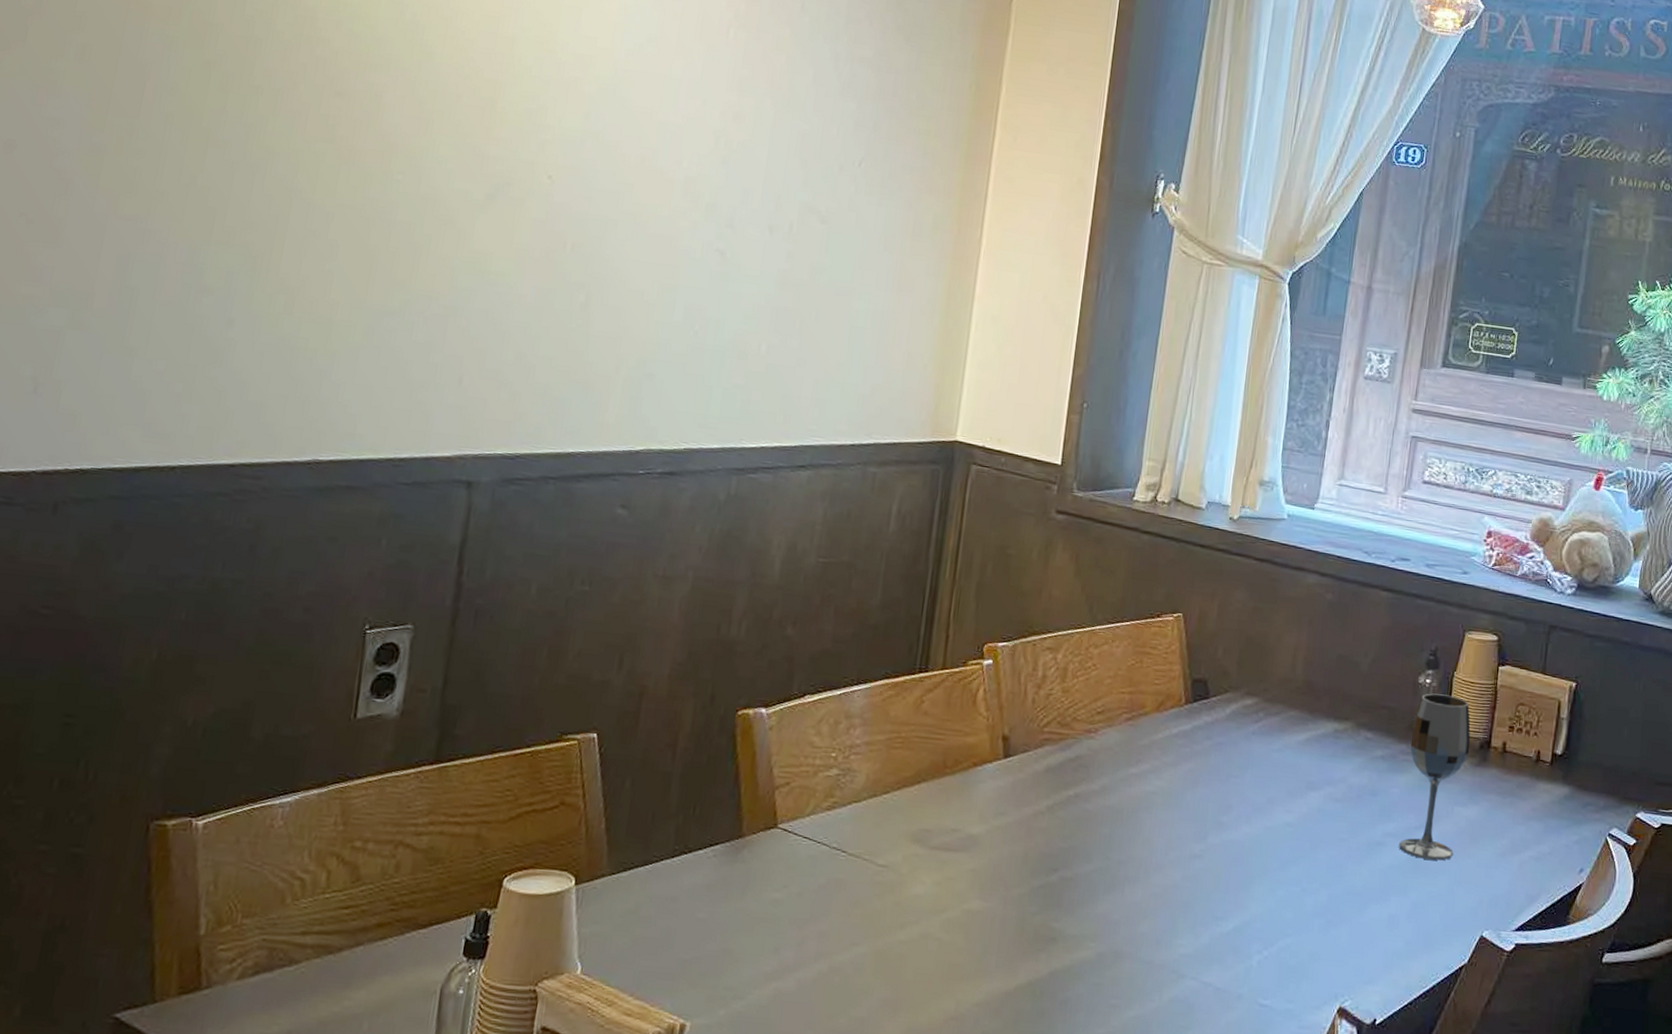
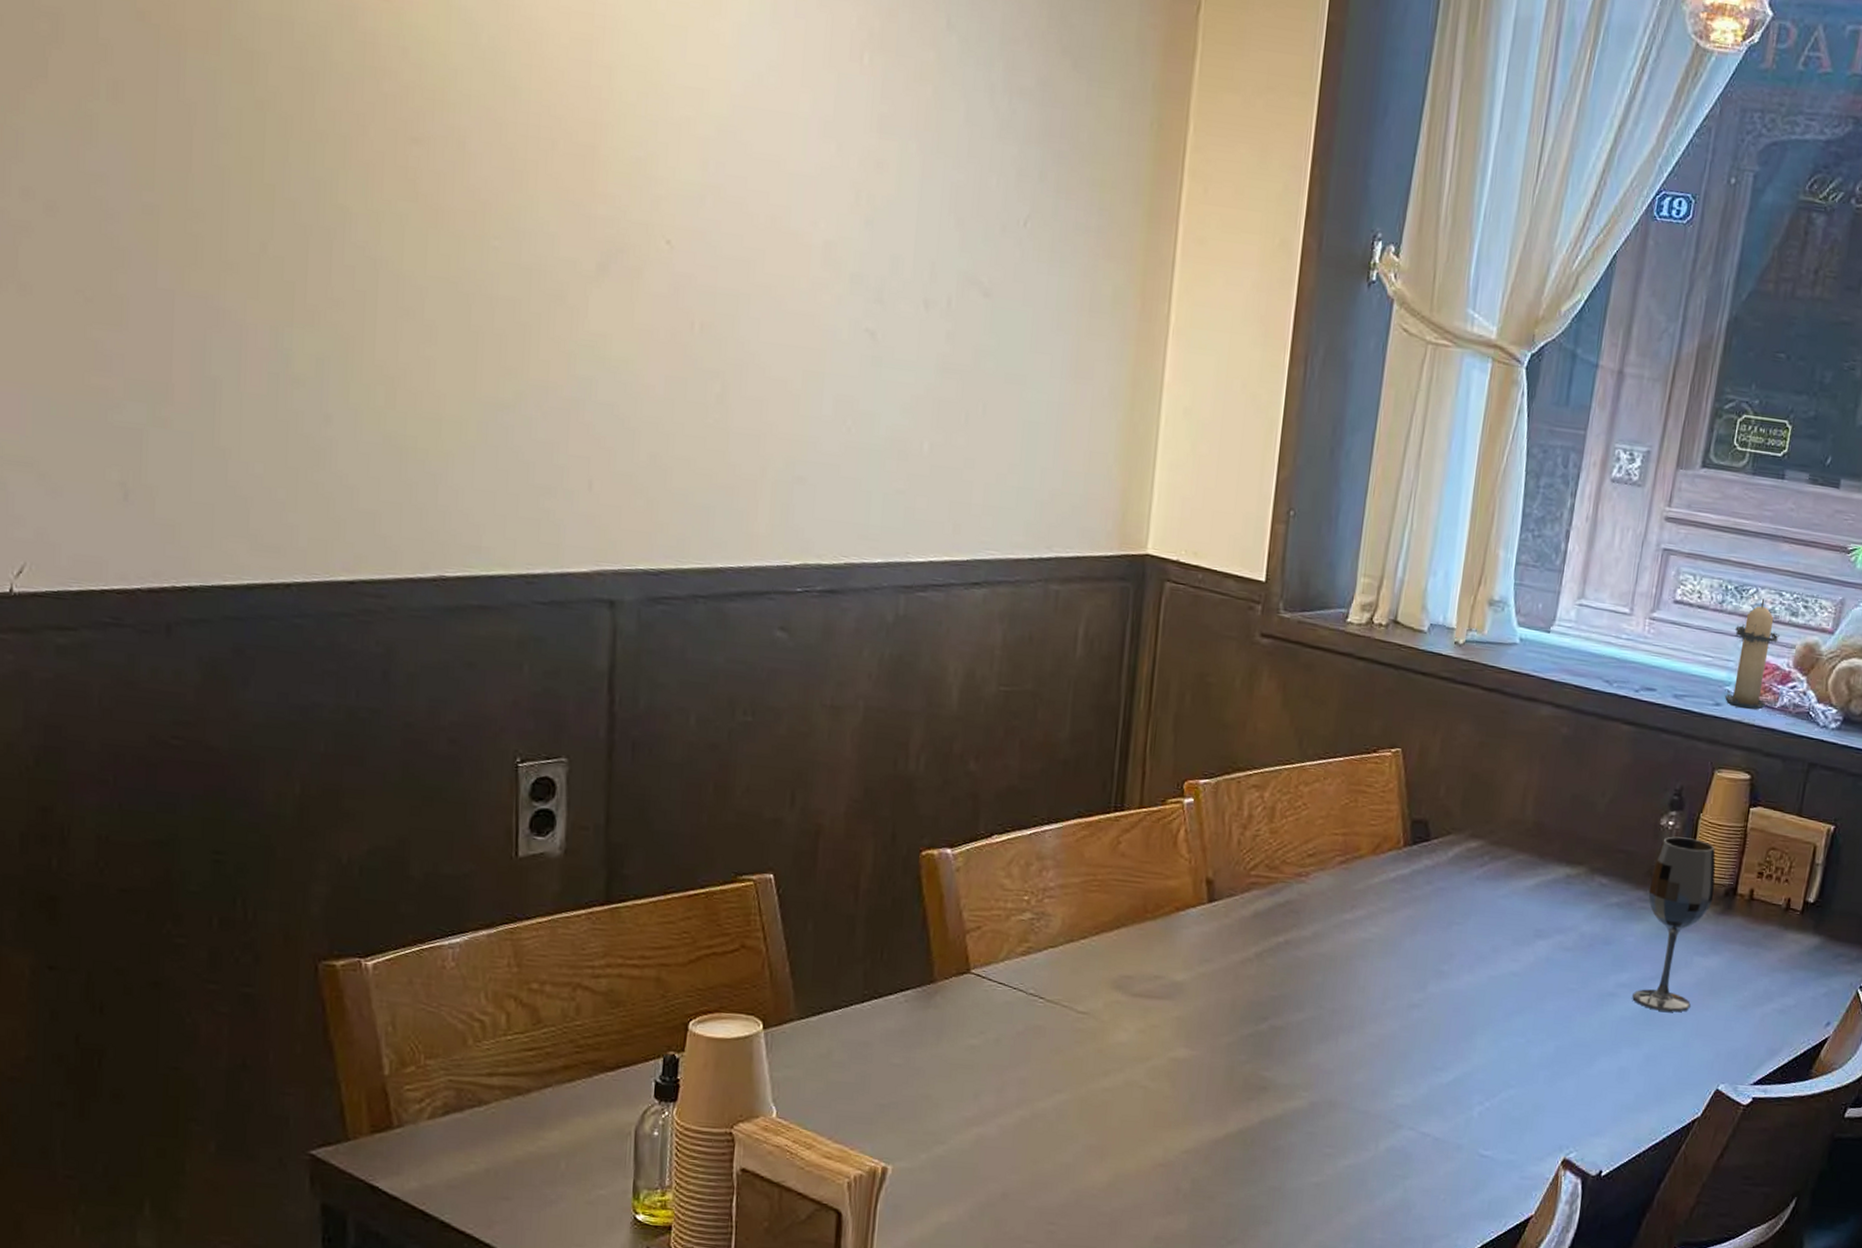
candle: none [1471,479,1517,578] -> present [1724,599,1780,710]

